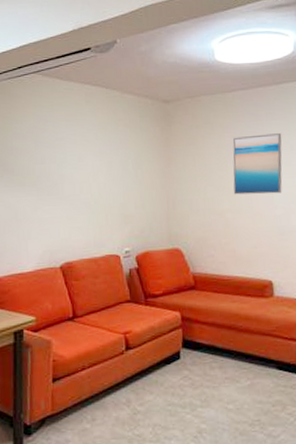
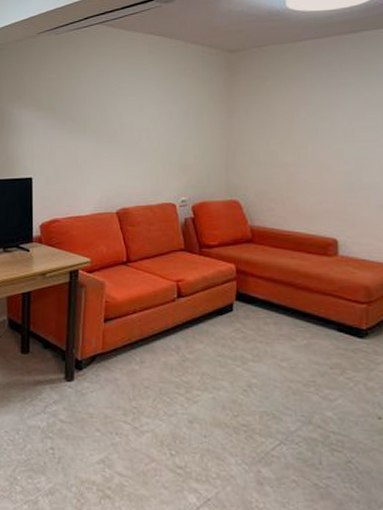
wall art: present [232,133,283,195] -> none [298,85,357,149]

